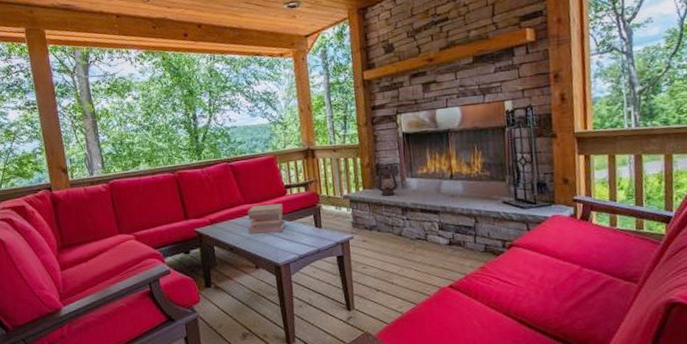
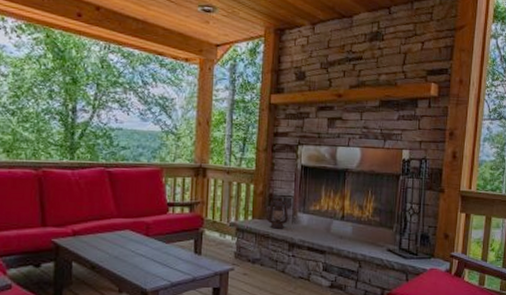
books: present [247,203,286,235] -> none [116,220,163,255]

